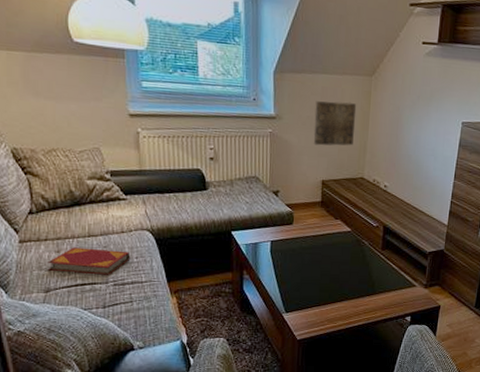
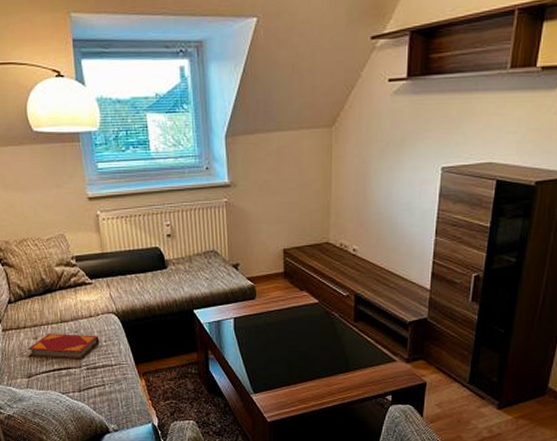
wall art: present [313,101,357,146] -> none [271,160,317,211]

